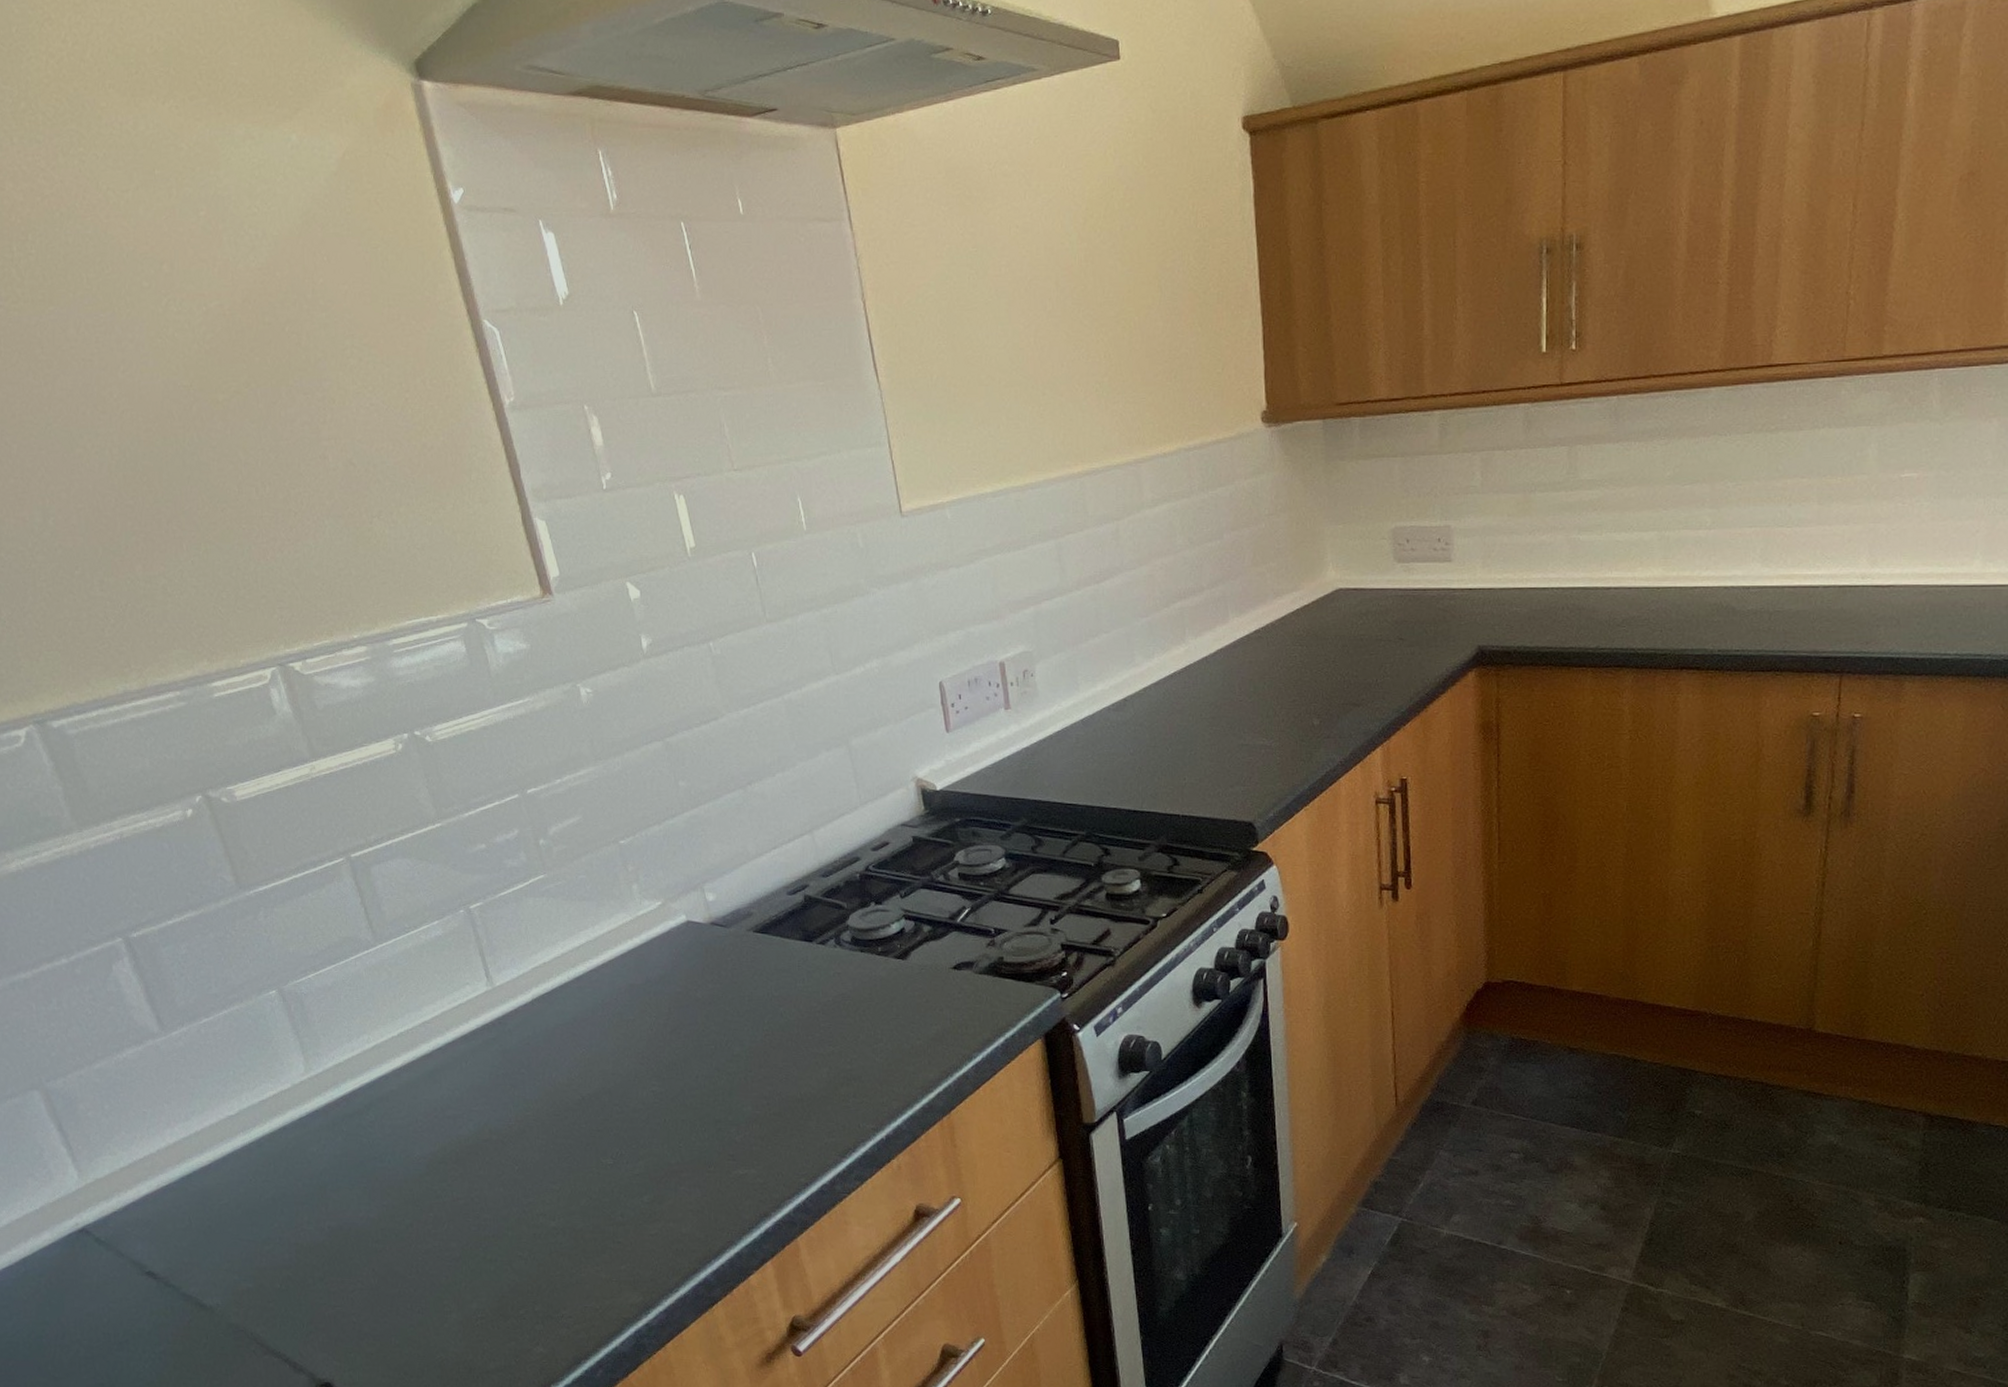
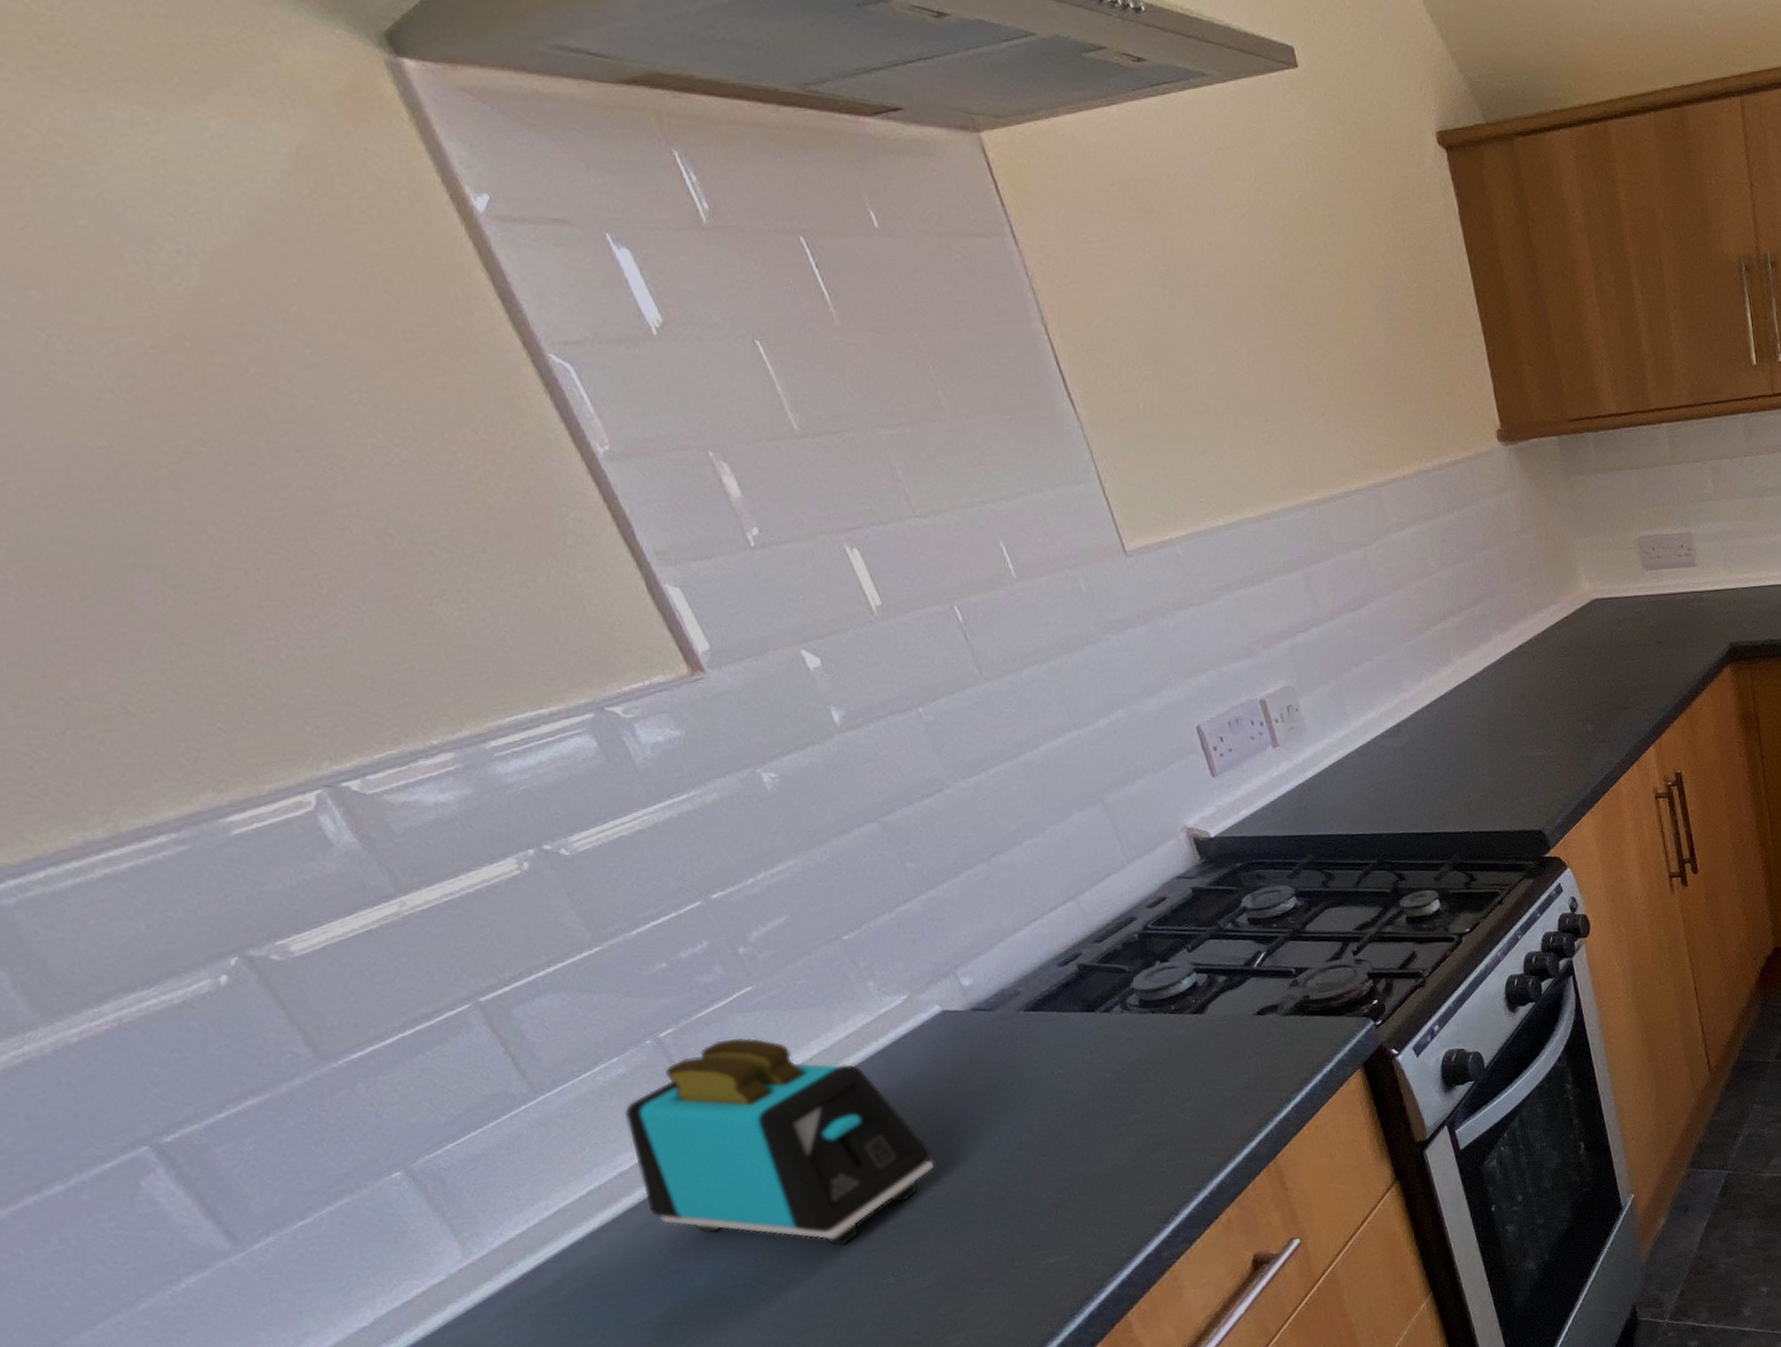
toaster: none [434,918,660,1122] -> present [623,1037,934,1247]

